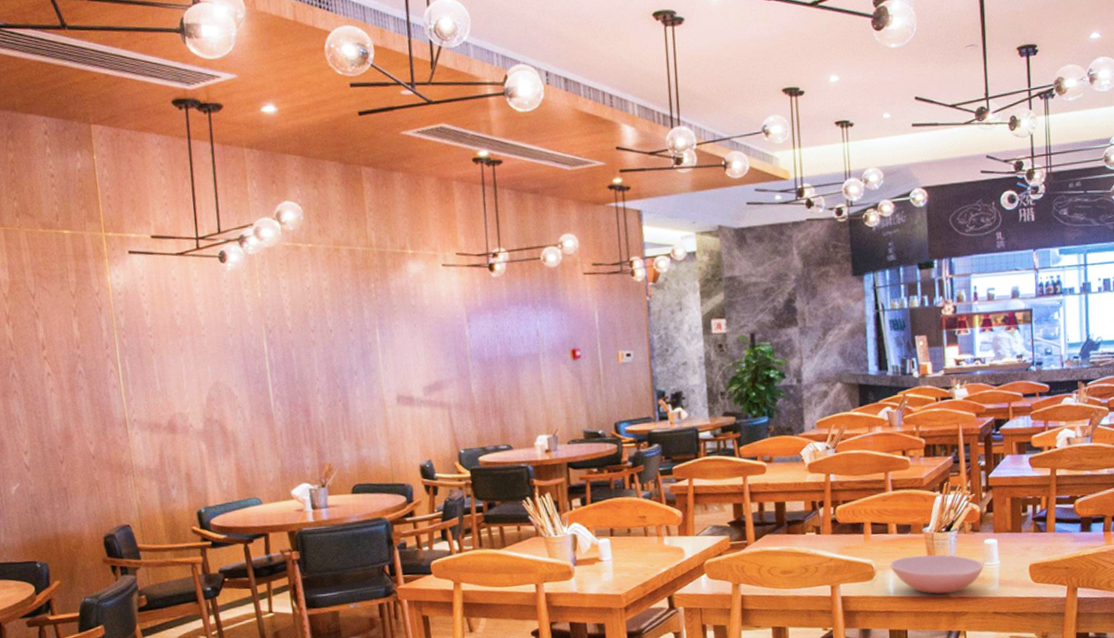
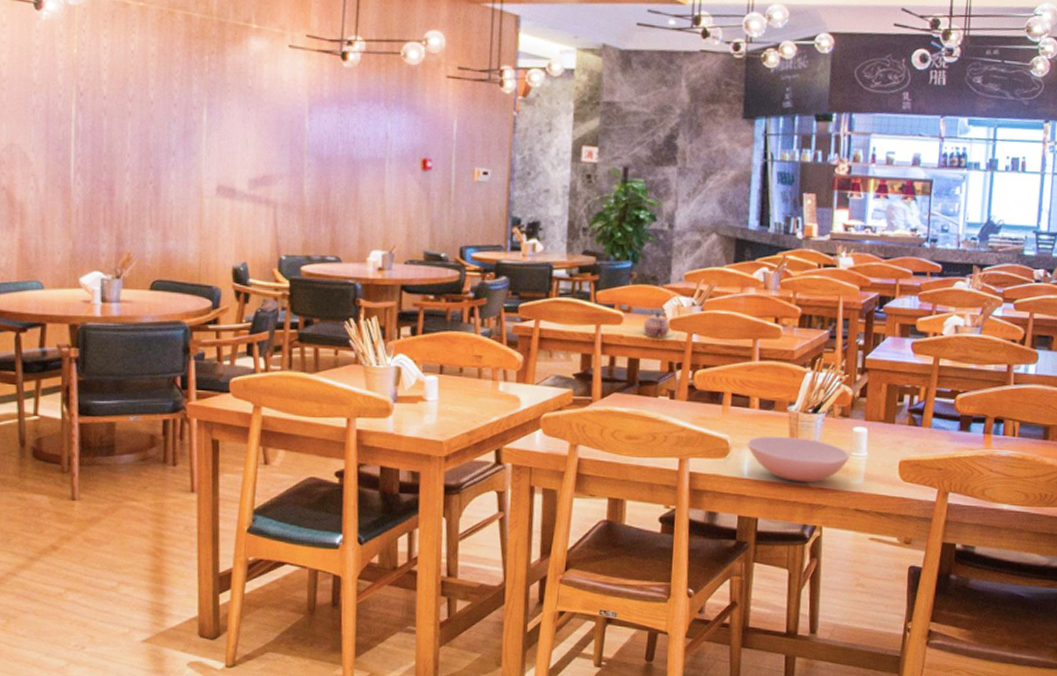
teapot: none [784,459,809,484] -> present [643,312,670,340]

